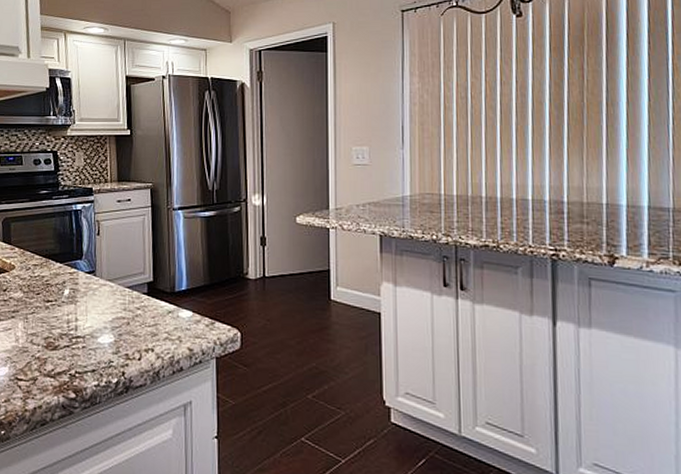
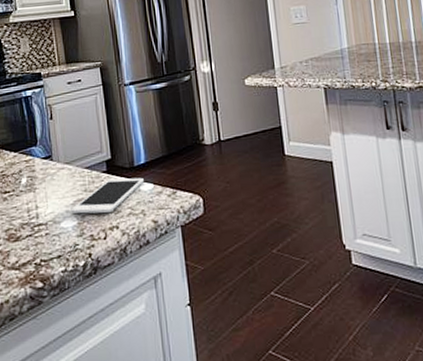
cell phone: none [109,302,184,335] -> present [71,177,145,214]

